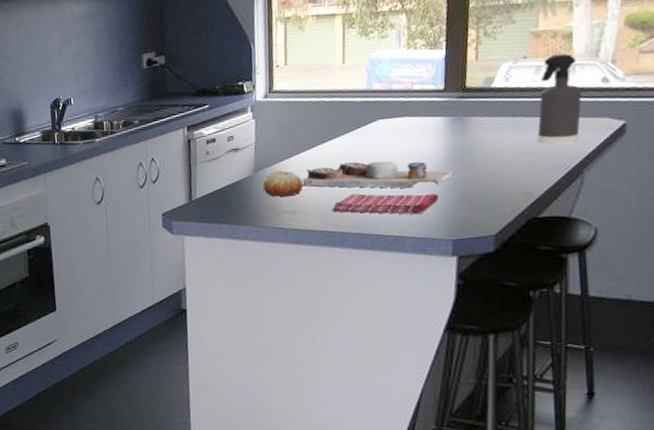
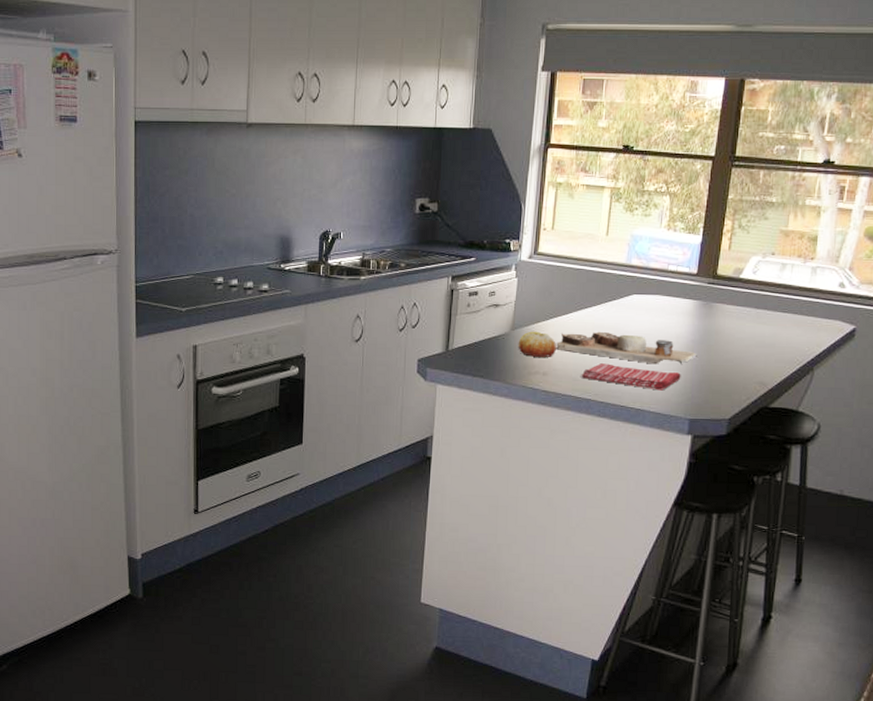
spray bottle: present [537,53,582,145] -> none [776,254,820,341]

